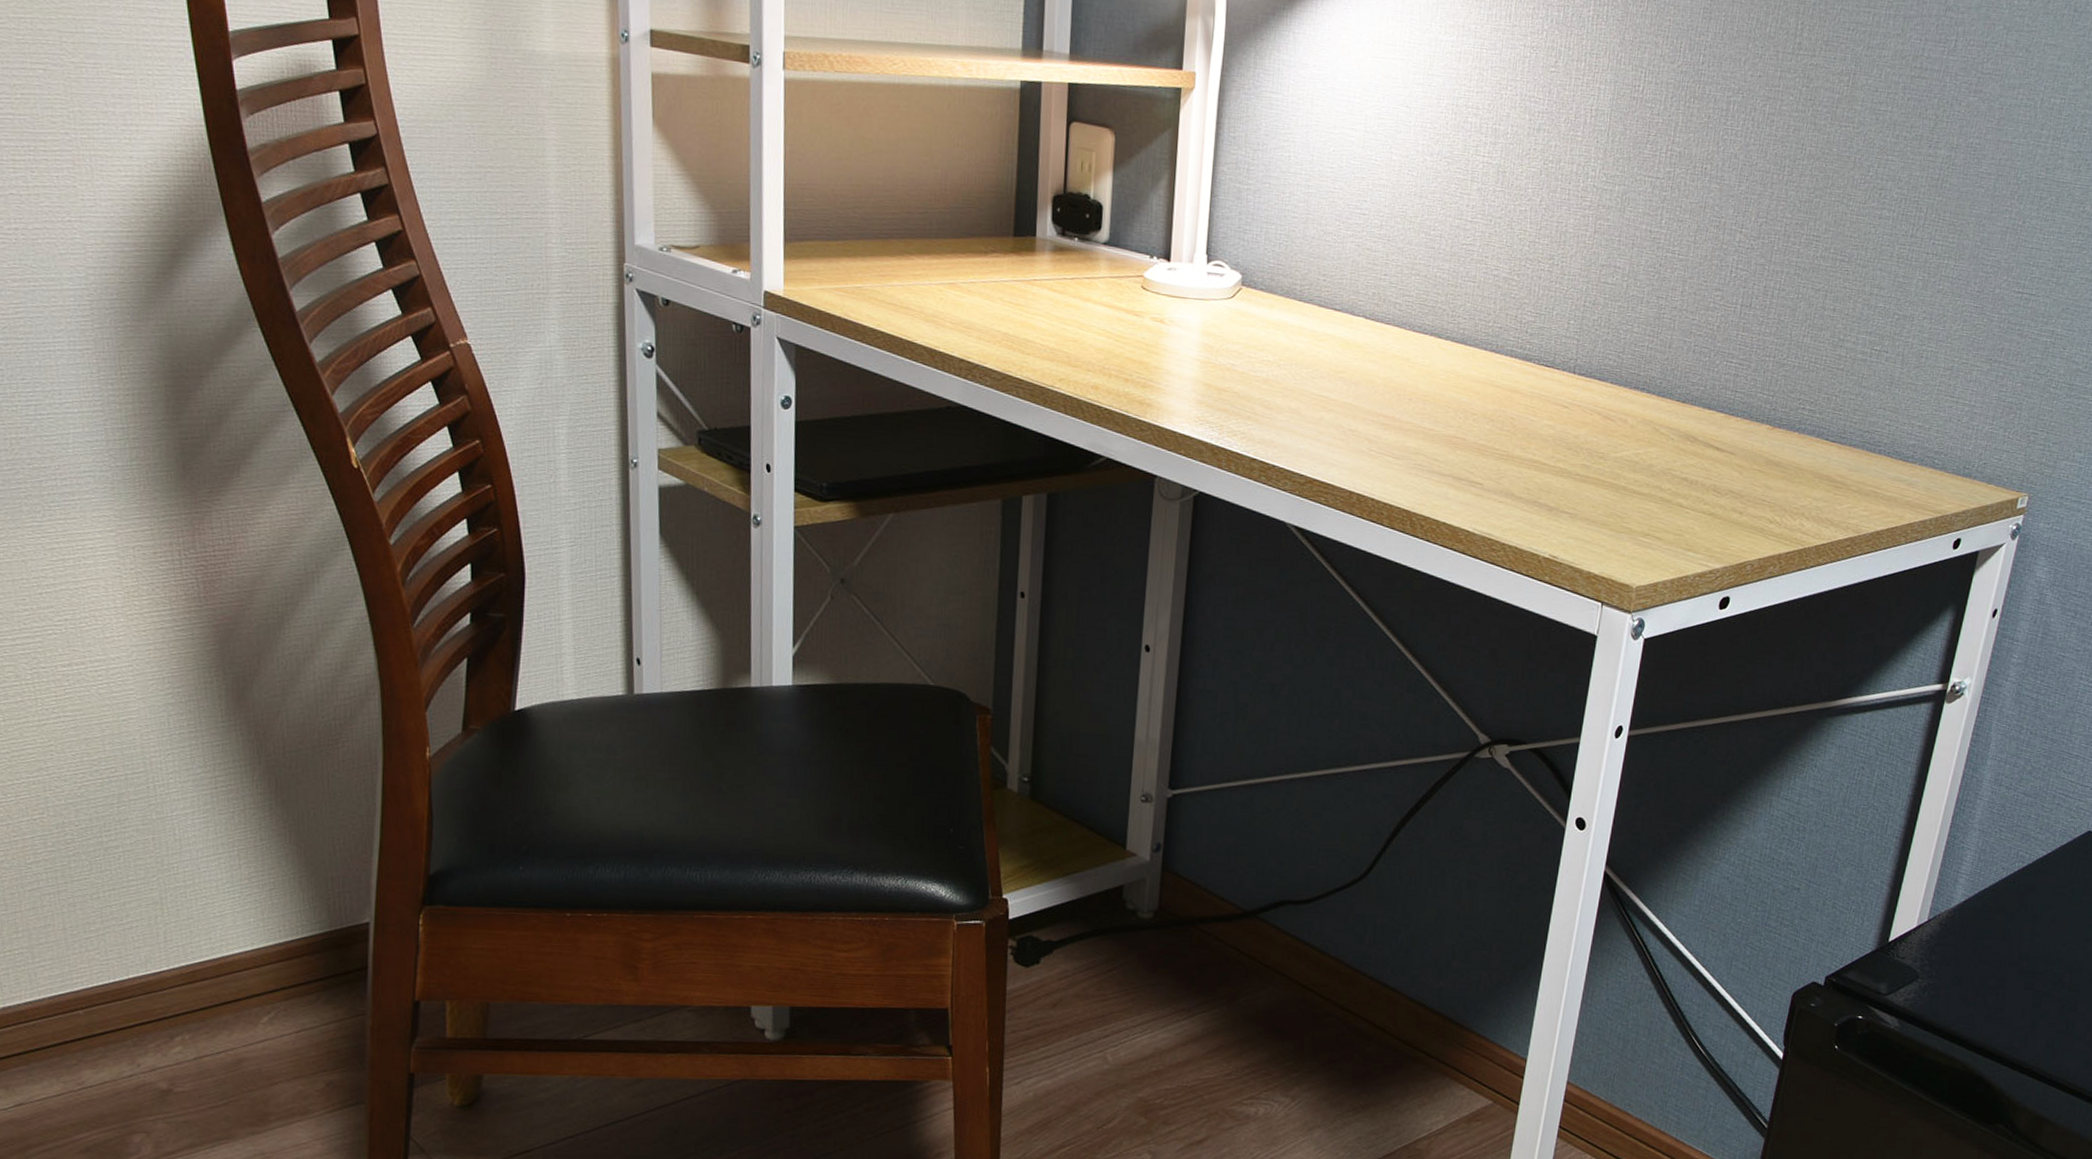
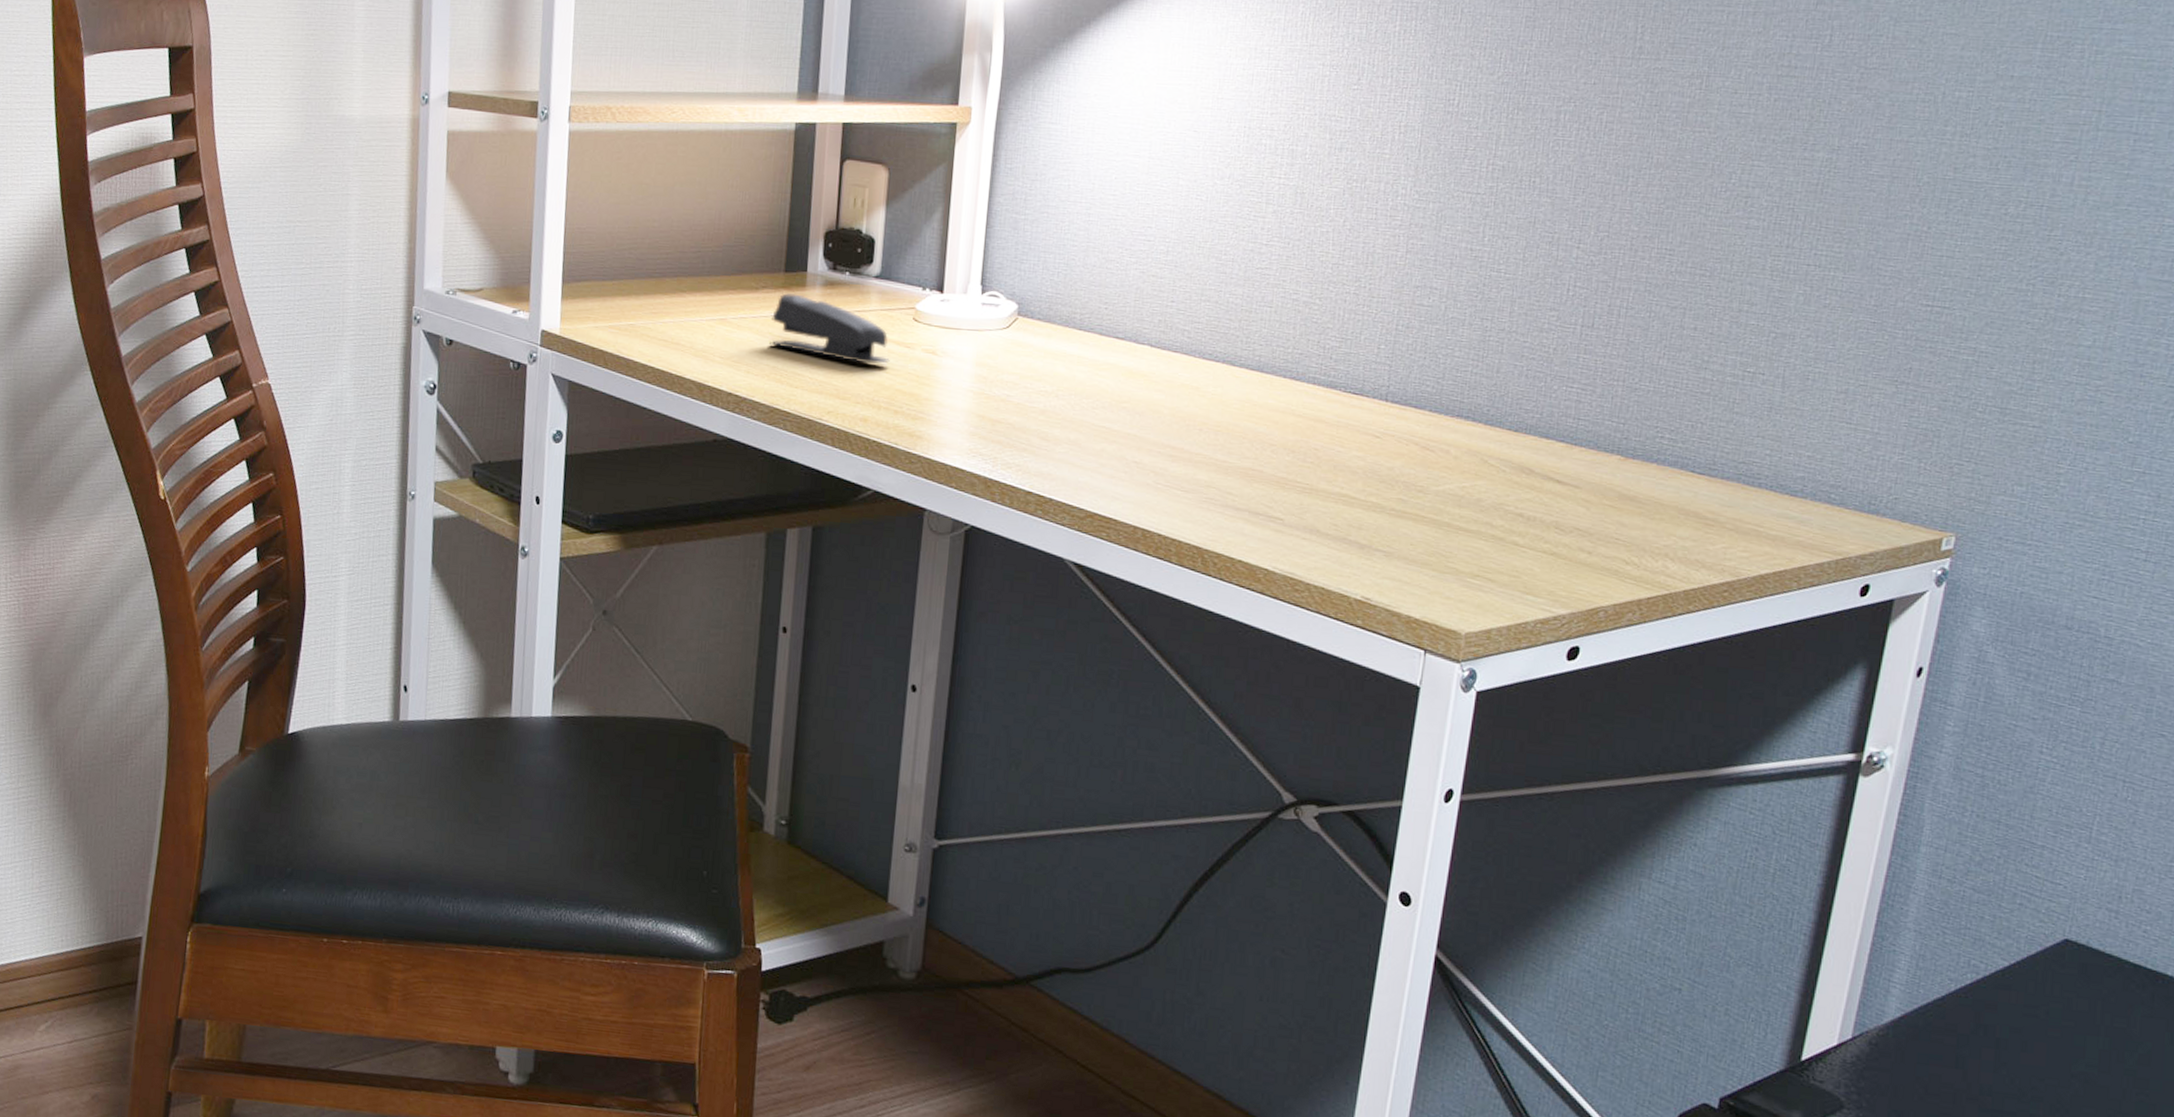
stapler: none [1000,258,1119,331] -> present [769,293,890,364]

